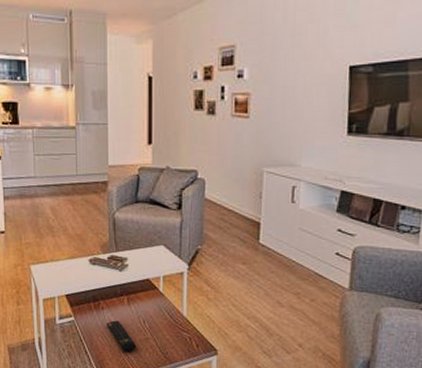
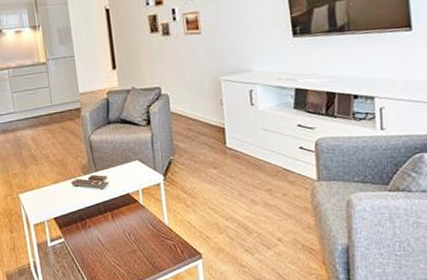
remote control: present [107,320,137,352] -> none [95,236,126,266]

